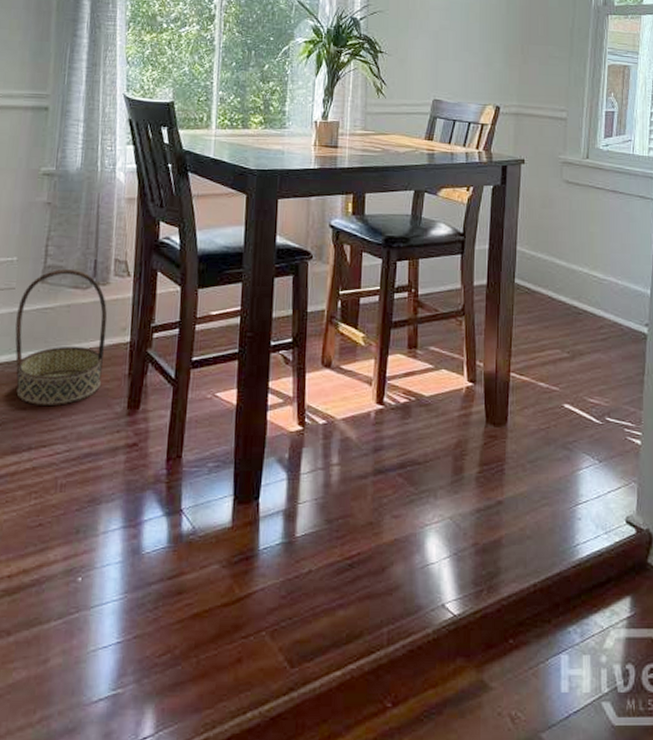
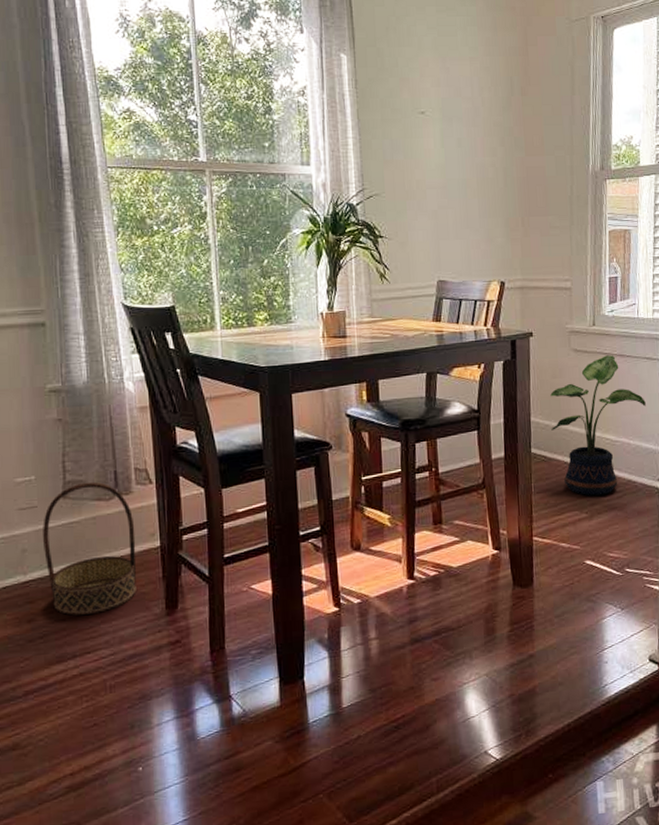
potted plant: none [537,190,637,335] -> present [550,355,646,496]

